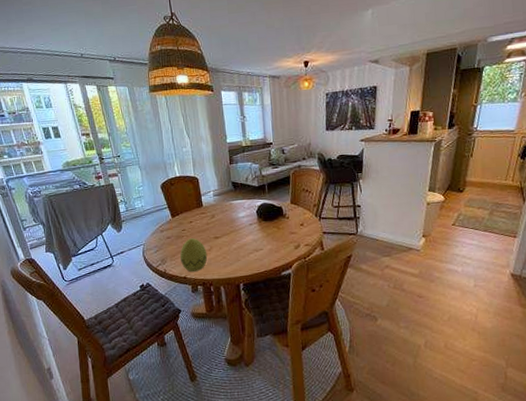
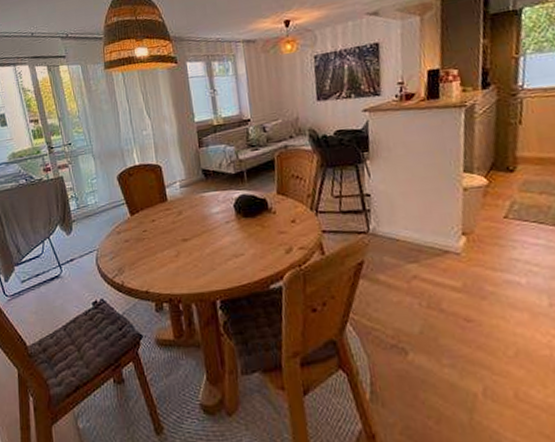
decorative egg: present [180,238,208,272] -> none [141,241,175,285]

